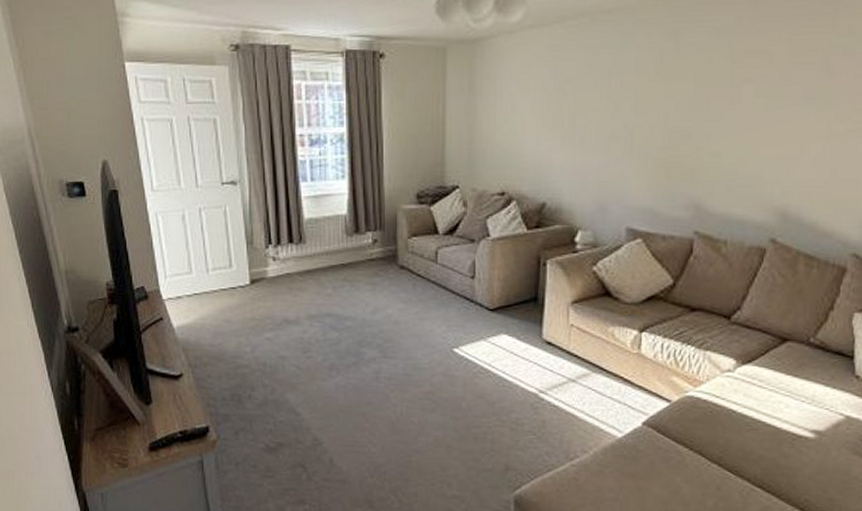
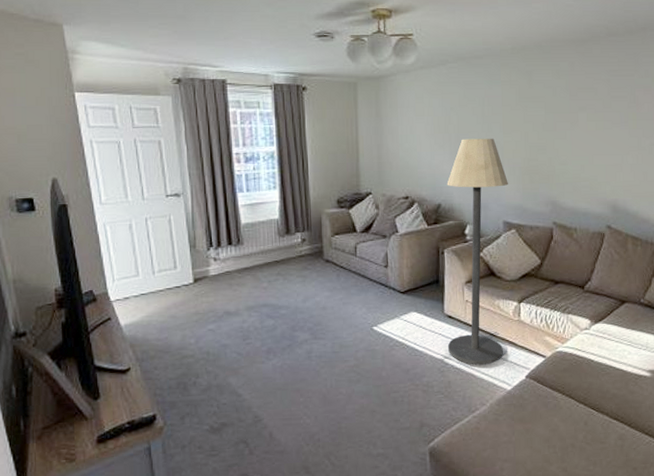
floor lamp: none [544,119,637,404] -> present [447,138,508,365]

